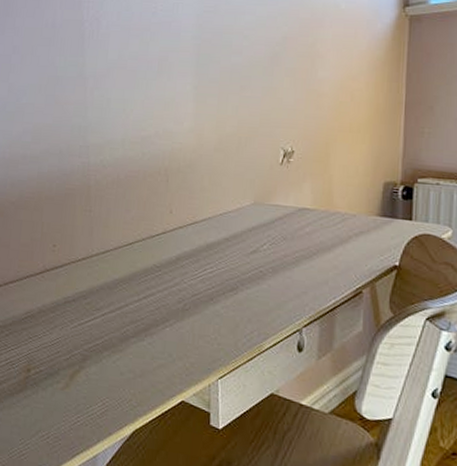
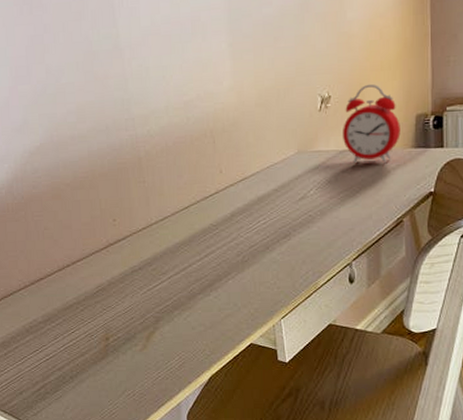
alarm clock: none [302,144,366,227] -> present [342,84,401,163]

